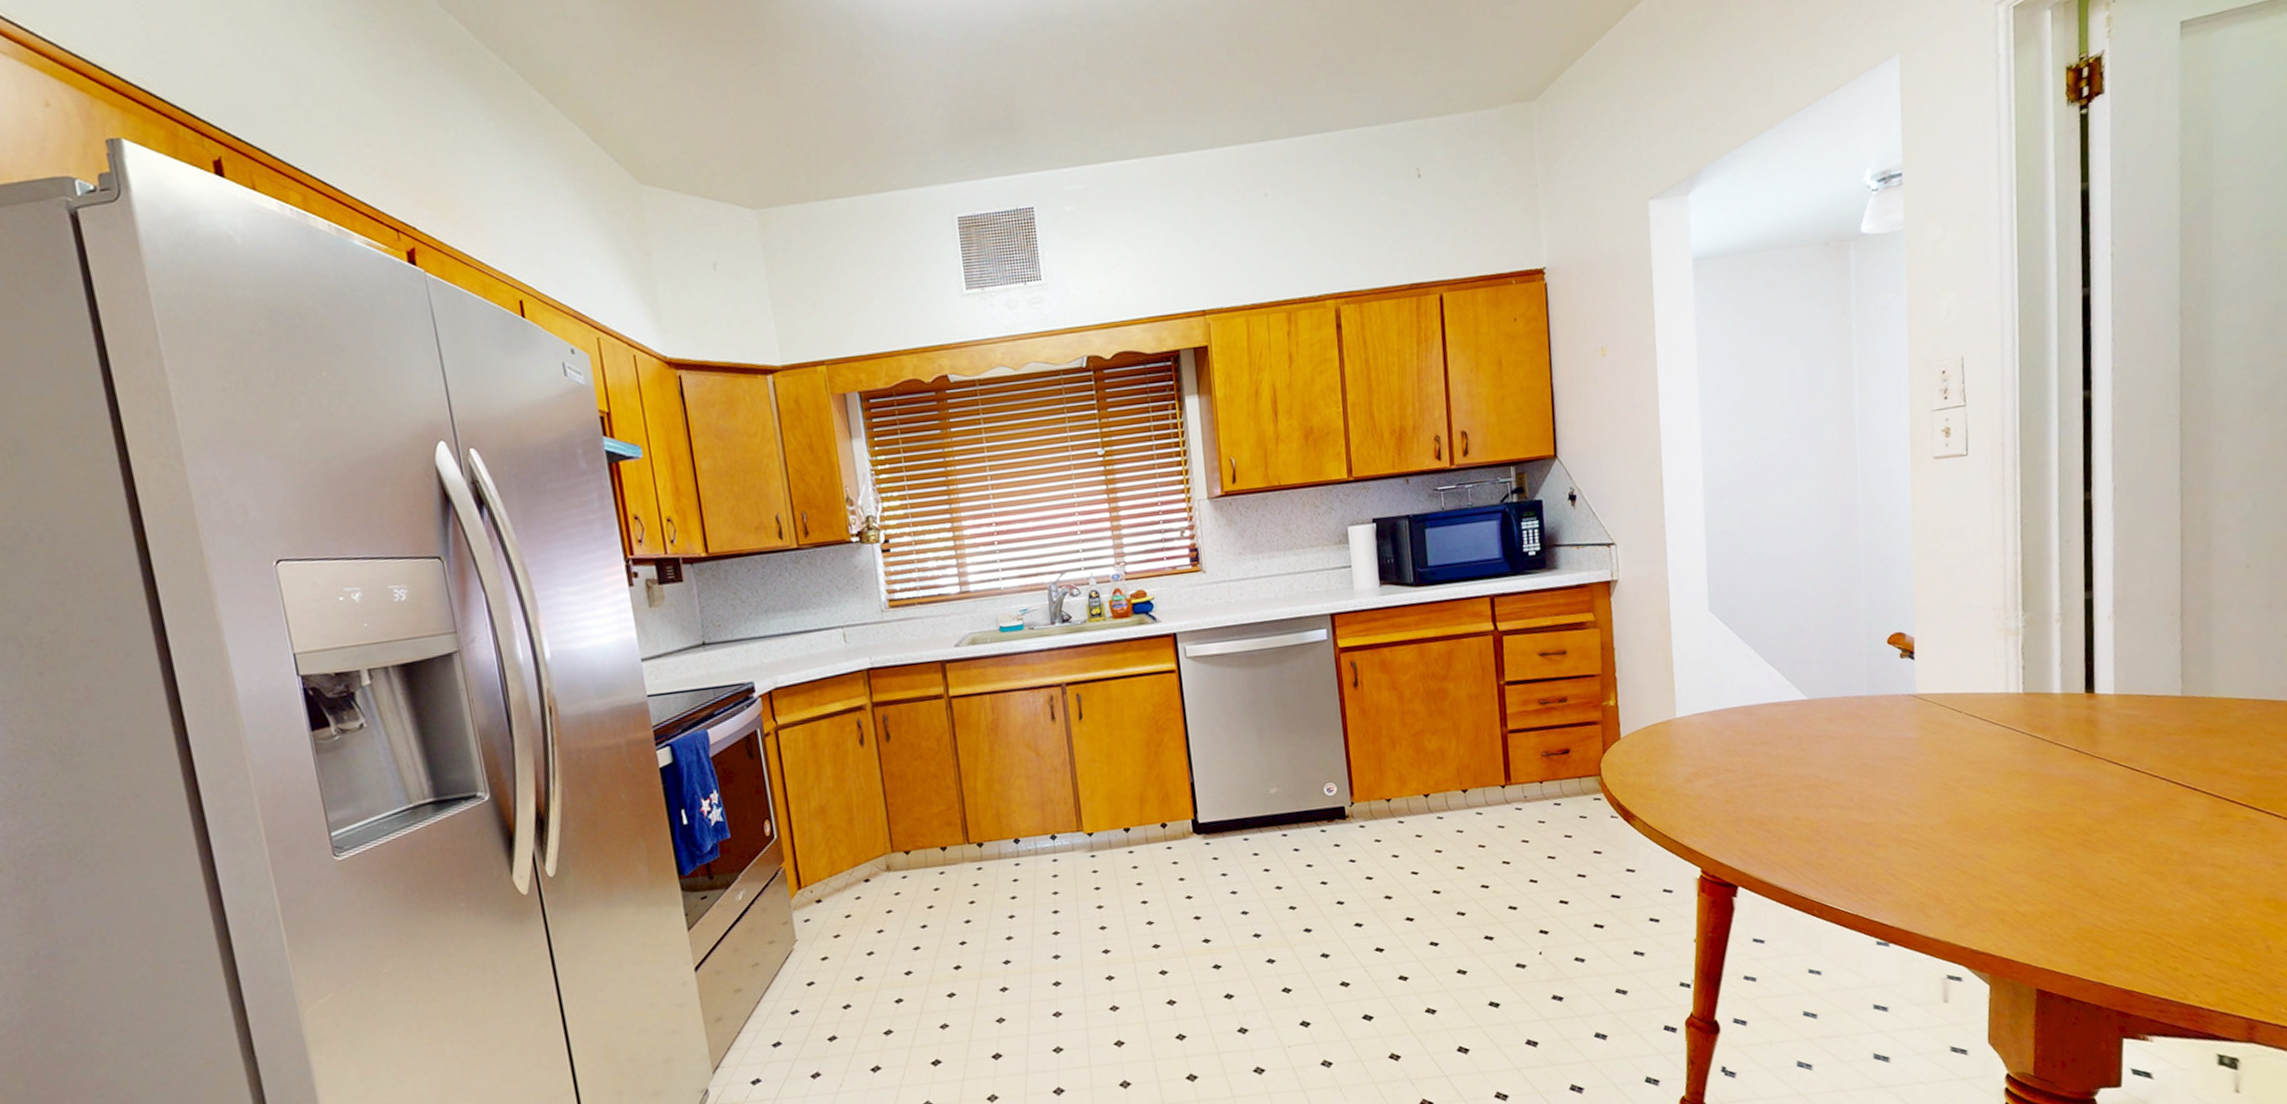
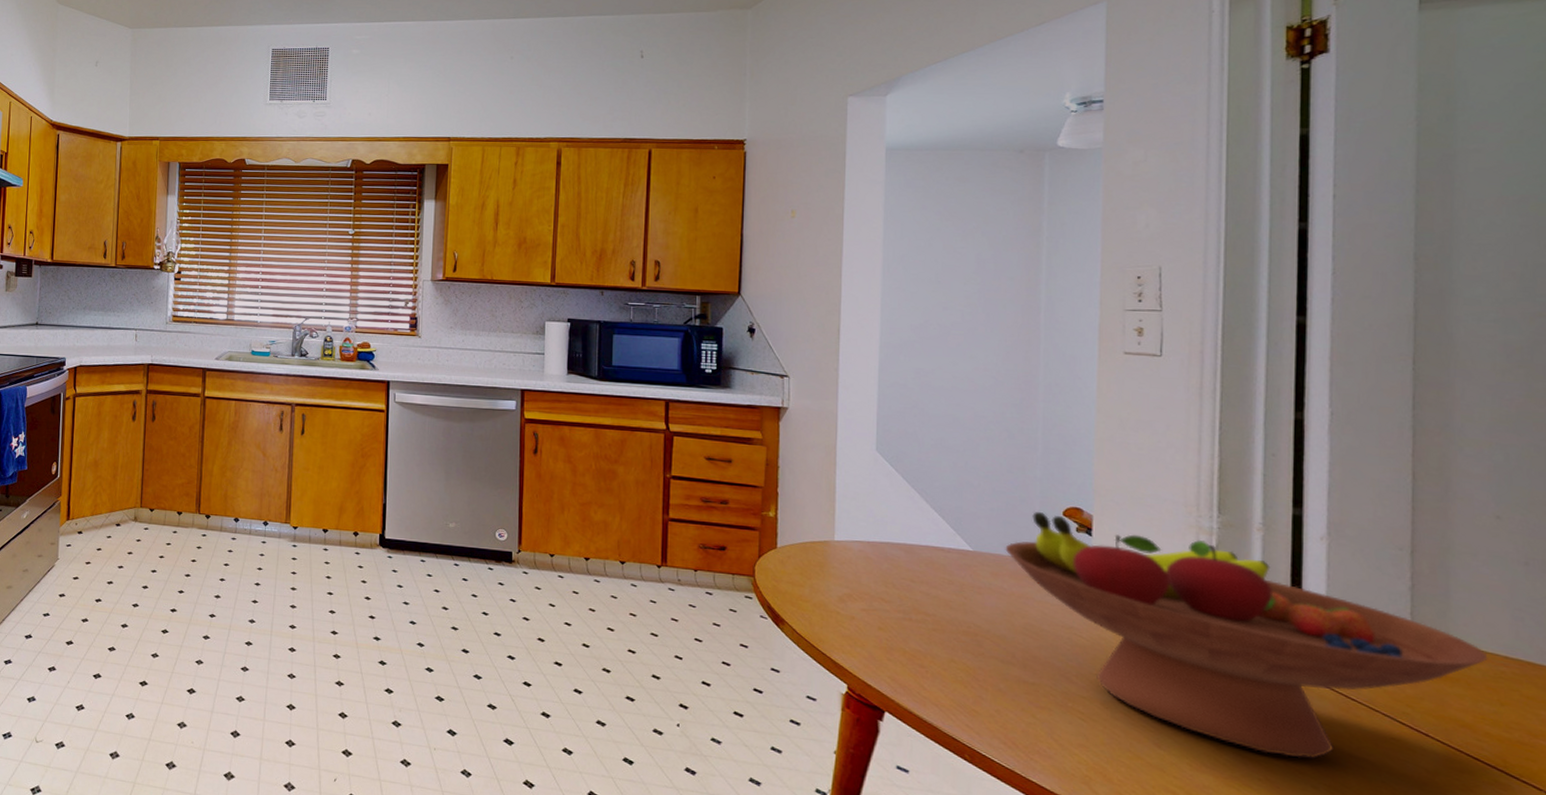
fruit bowl: none [1837,642,2241,841] -> present [1005,512,1488,758]

